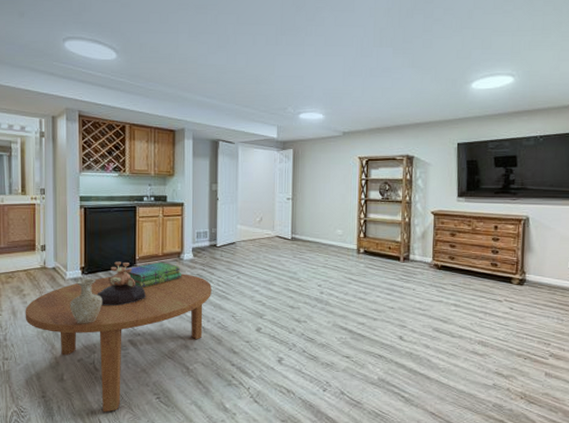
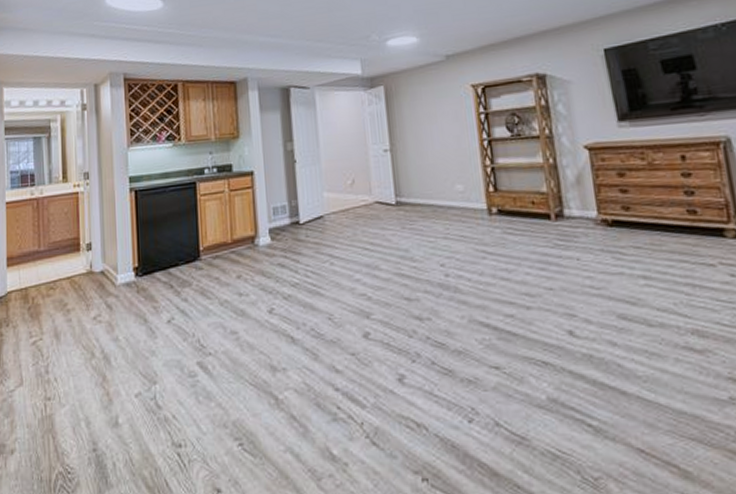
coffee table: present [25,273,211,412] -> none [69,264,299,469]
vase: present [70,279,103,324] -> none [123,282,162,344]
decorative bowl: present [97,261,147,306] -> none [154,255,217,318]
stack of books: present [125,262,182,288] -> none [187,252,259,288]

